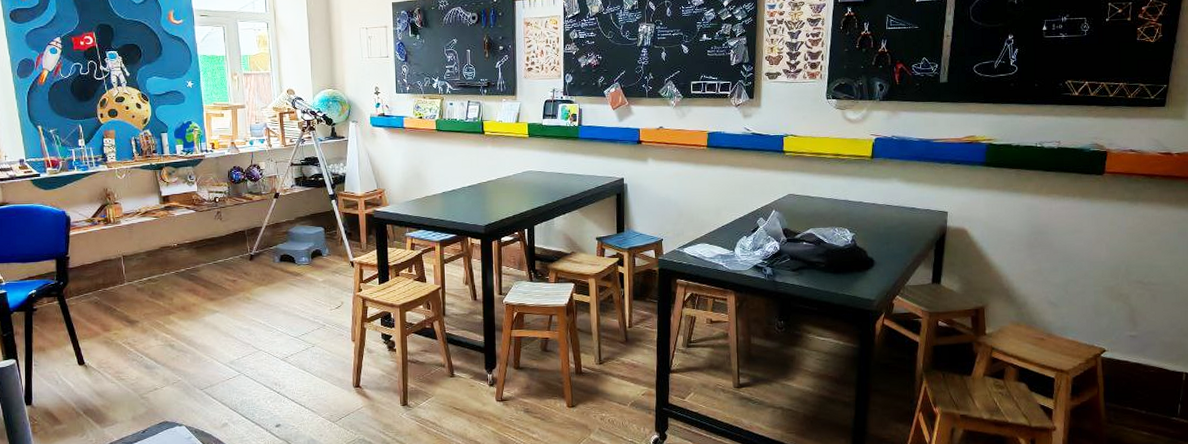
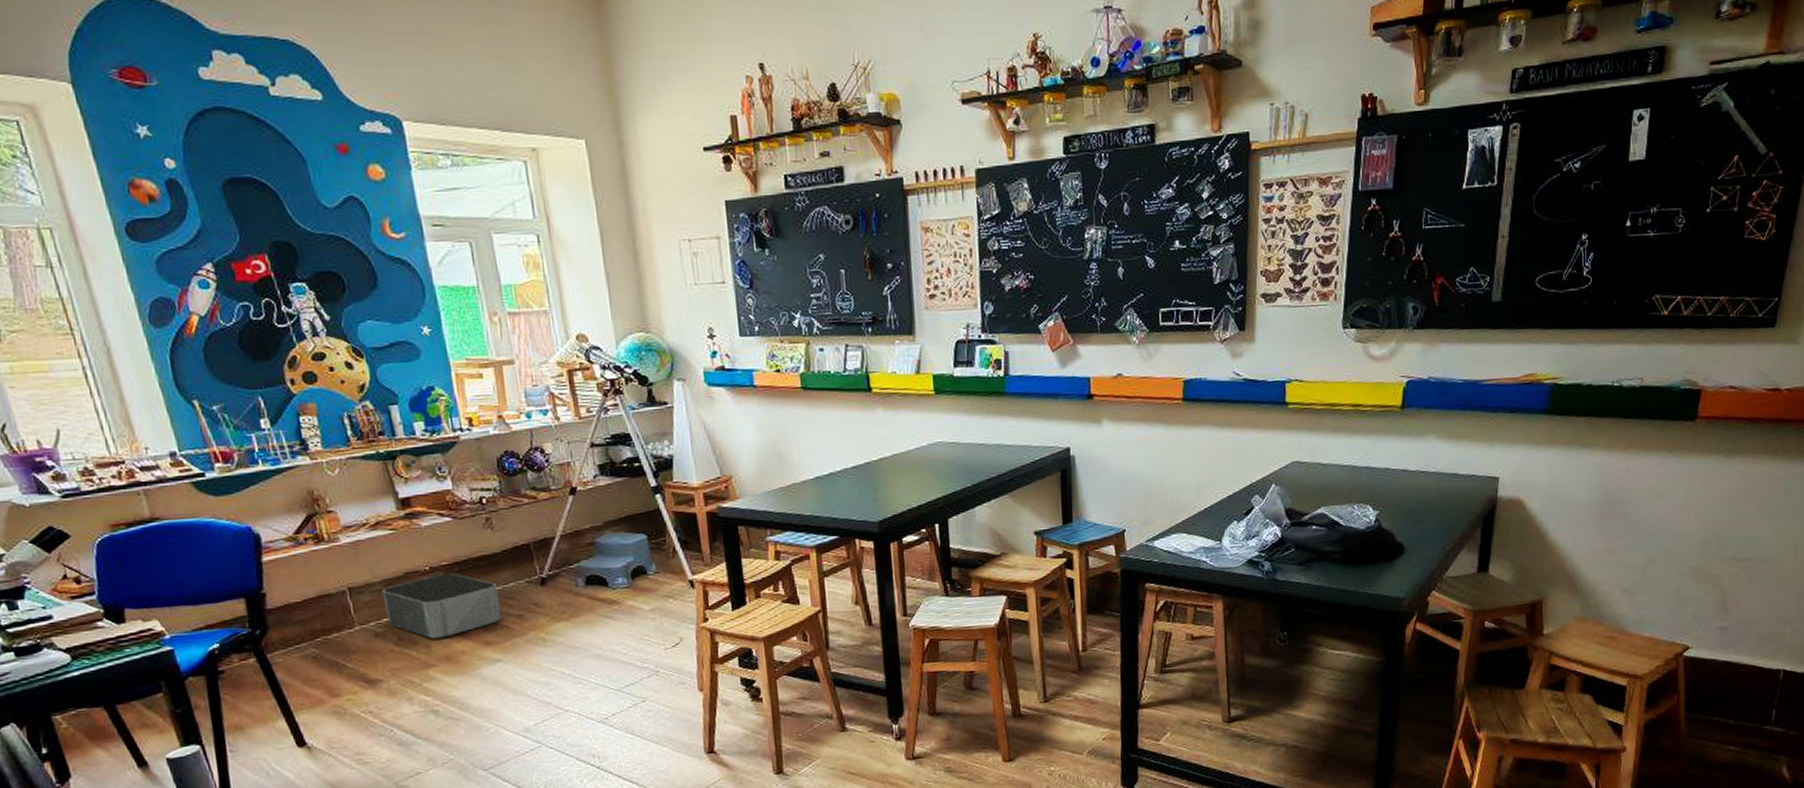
storage bin: none [144,249,222,294] -> present [381,573,503,639]

